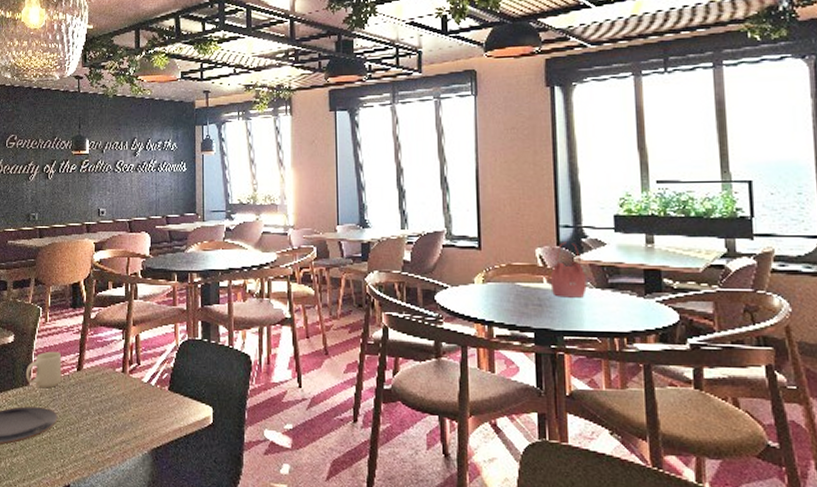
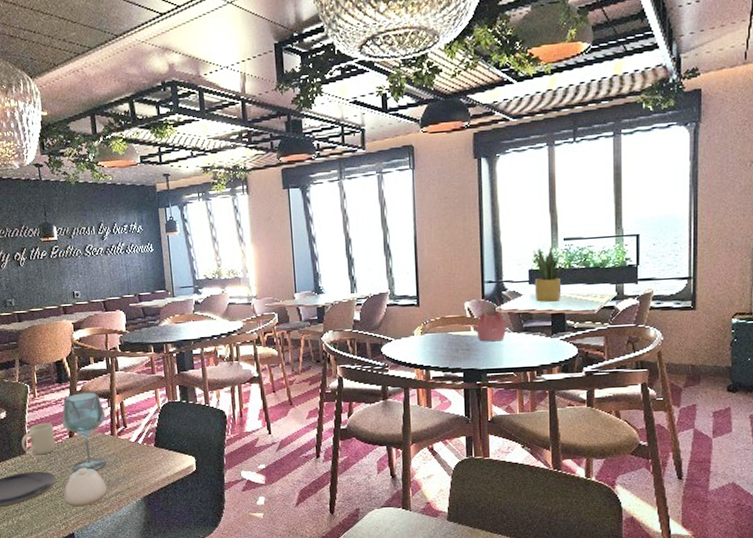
sugar bowl: none [63,407,112,454] -> present [63,467,108,507]
wine glass: none [71,321,119,412] -> present [61,392,106,472]
planter: none [619,188,658,254] -> present [533,246,564,302]

